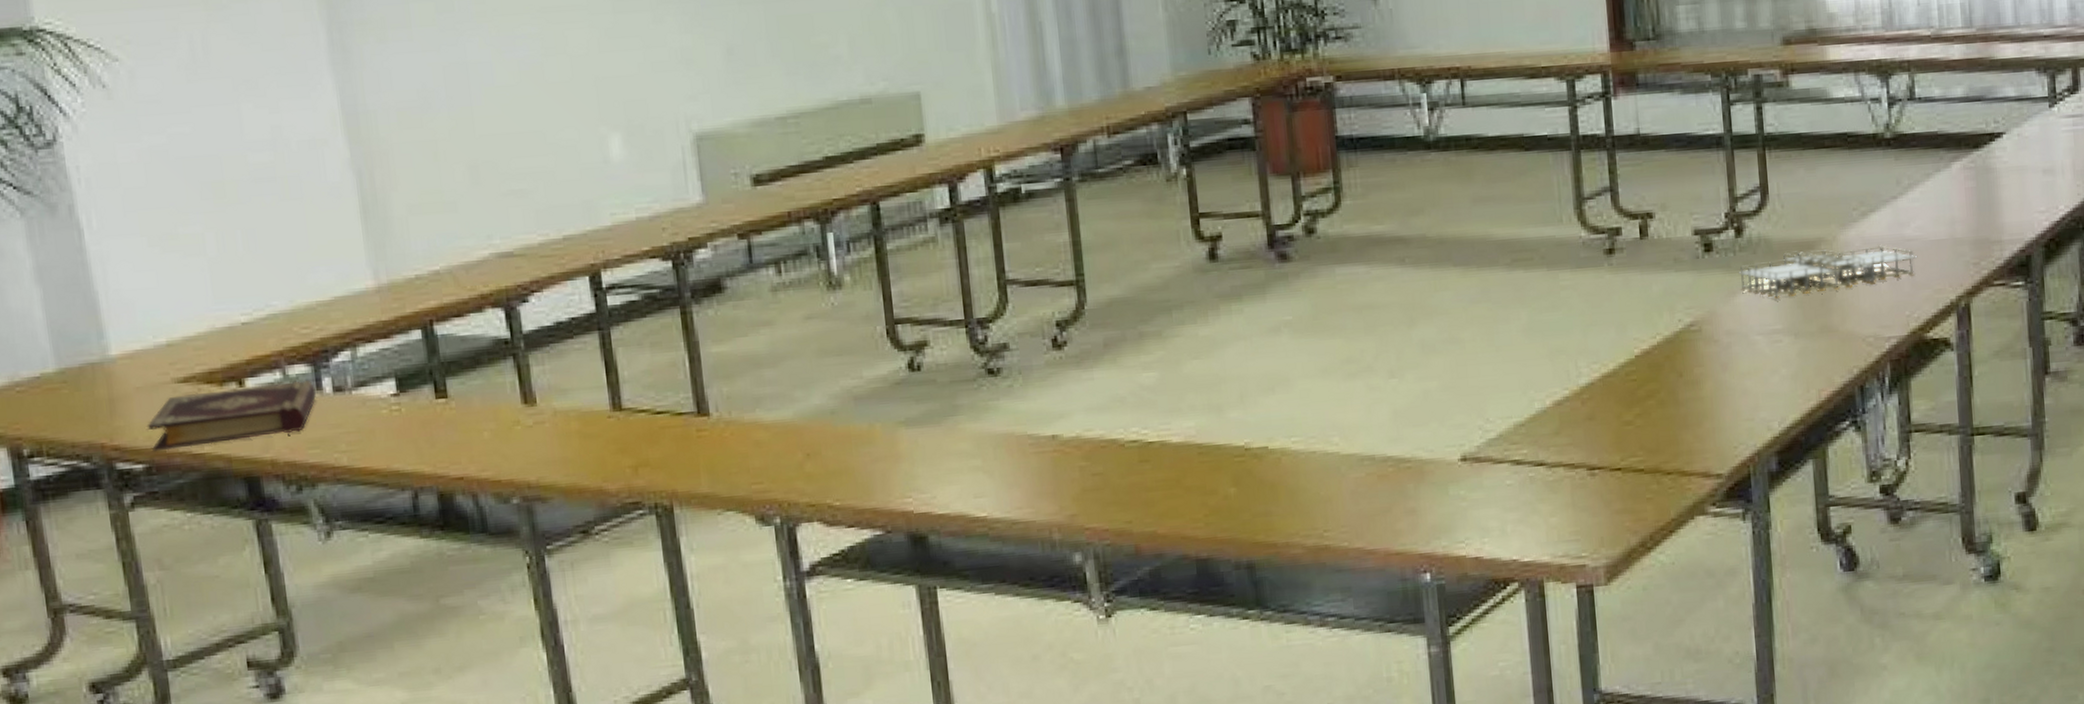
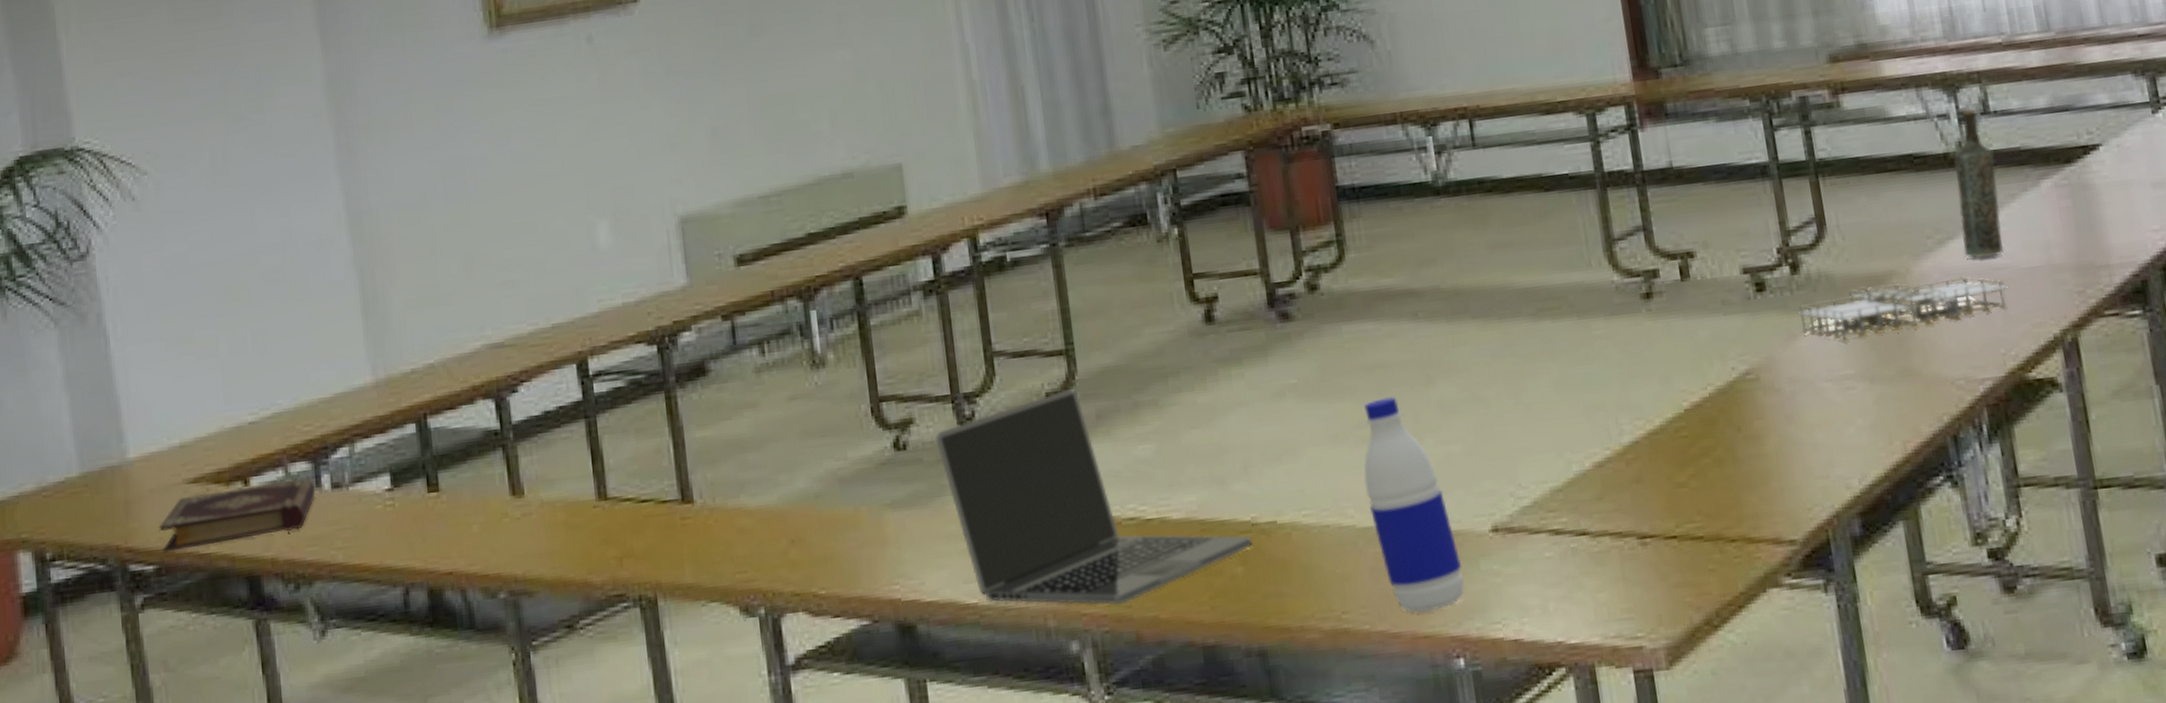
laptop: none [949,317,1245,521] -> present [935,388,1253,605]
water bottle: none [1348,336,1434,532] -> present [1363,397,1465,613]
bottle: none [1881,94,1917,230] -> present [1953,109,2004,259]

